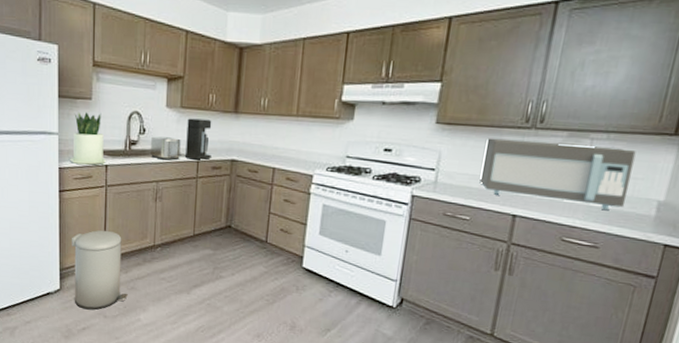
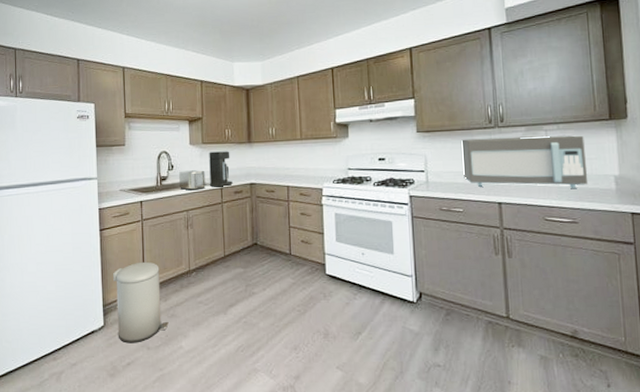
planter: present [70,112,106,165] -> none [108,156,141,203]

